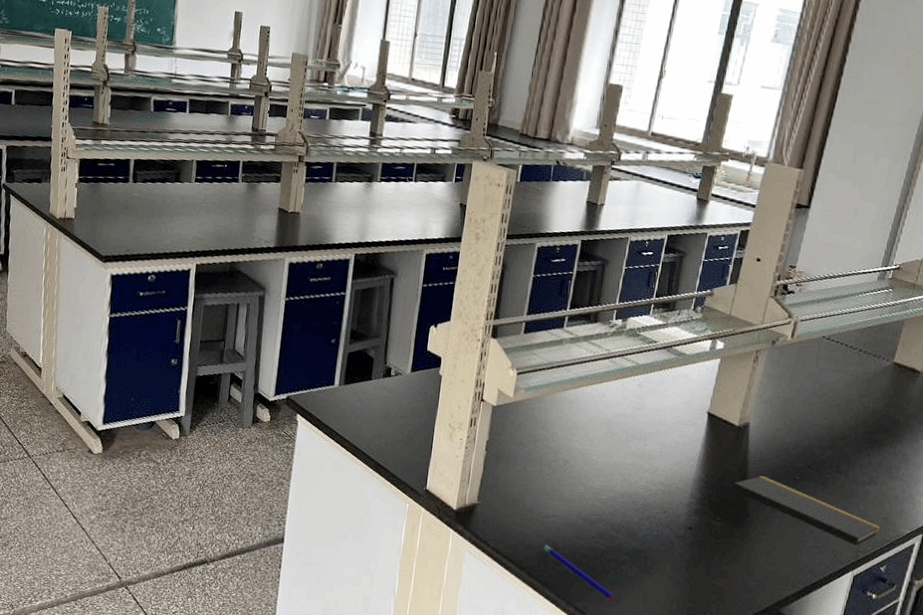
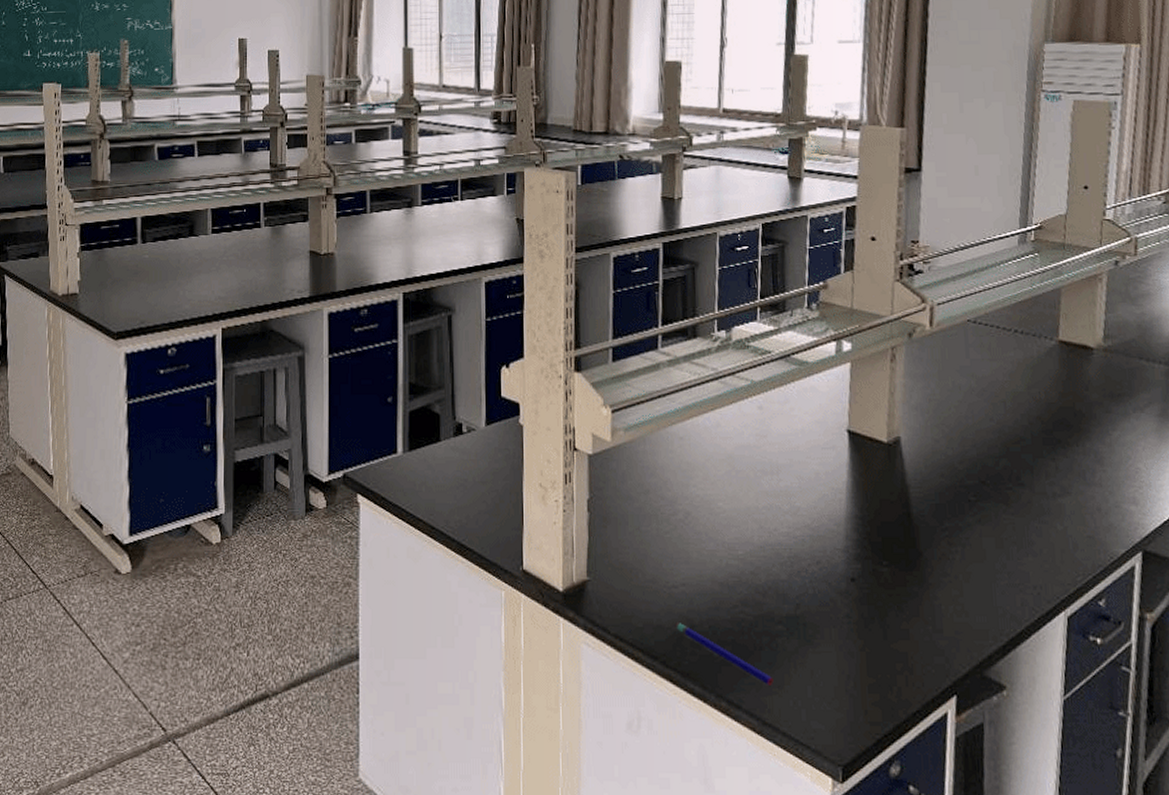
notepad: present [732,475,882,563] -> none [894,501,1089,599]

